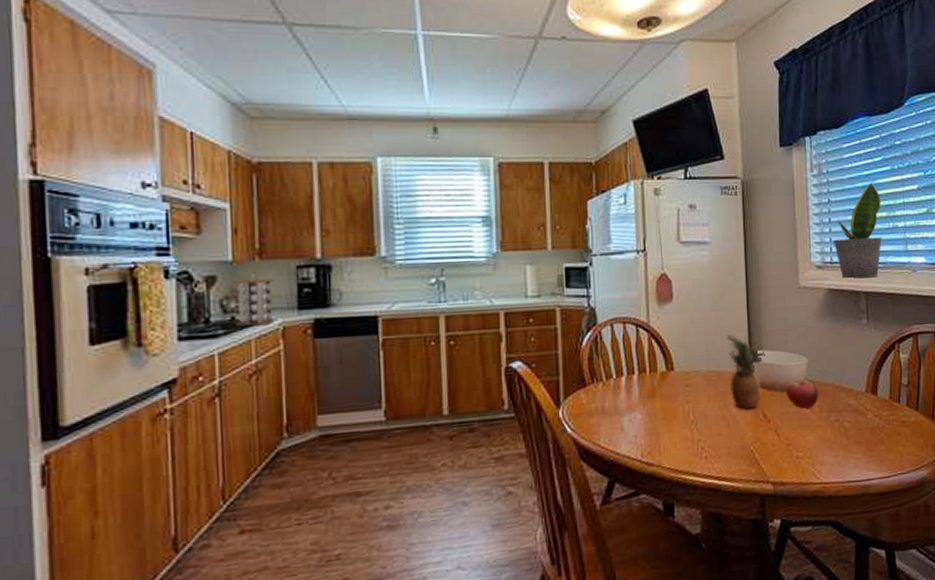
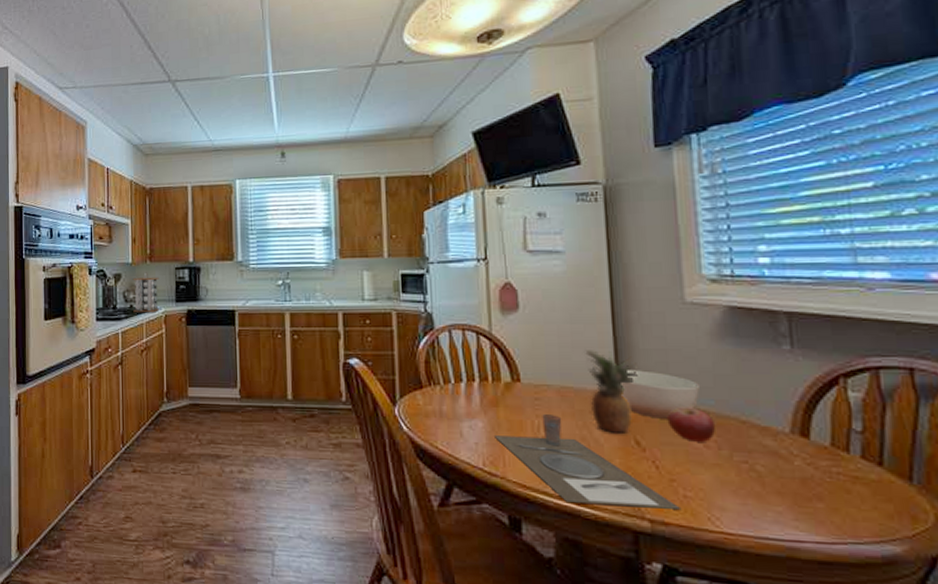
place setting: none [652,398,795,479] -> present [495,414,682,510]
potted plant: present [832,182,883,279] -> none [733,181,815,296]

